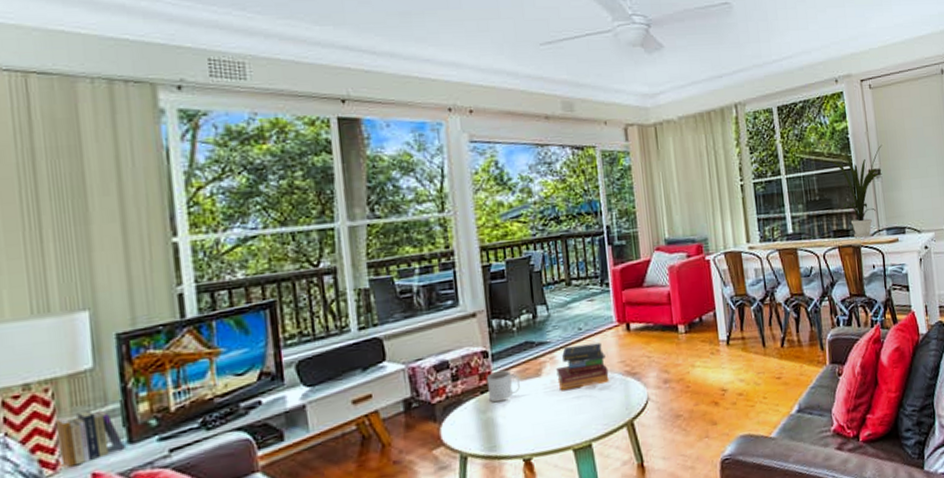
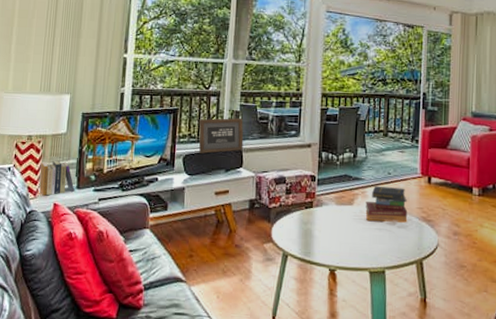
picture frame: none [311,296,383,356] -> present [198,118,244,154]
mug: present [486,370,520,403] -> none [310,194,336,219]

